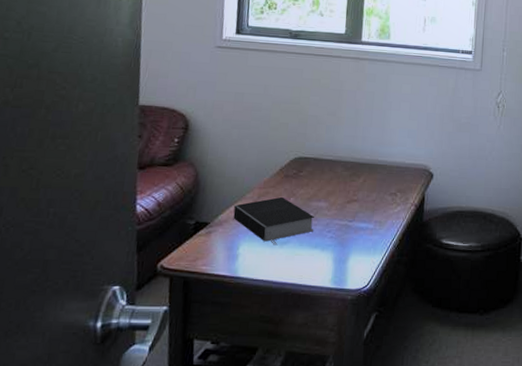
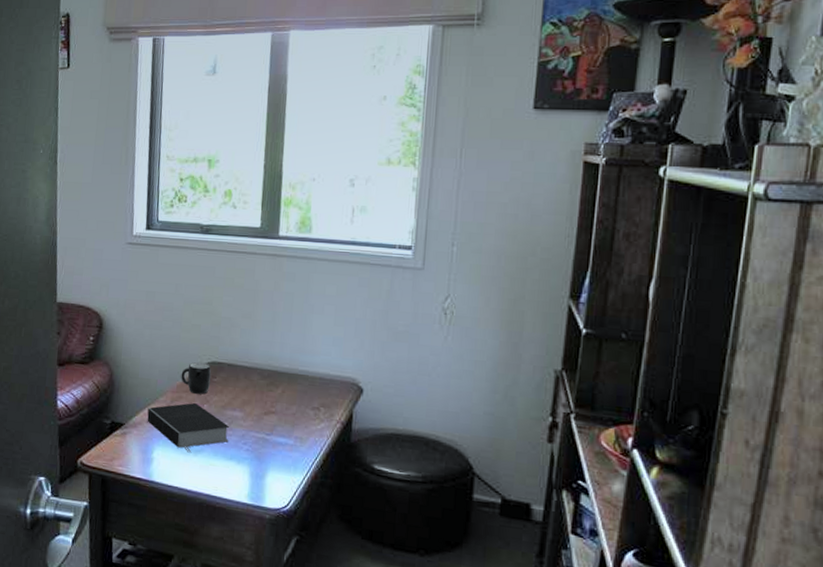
mug: none [268,158,298,188] -> present [181,362,211,394]

